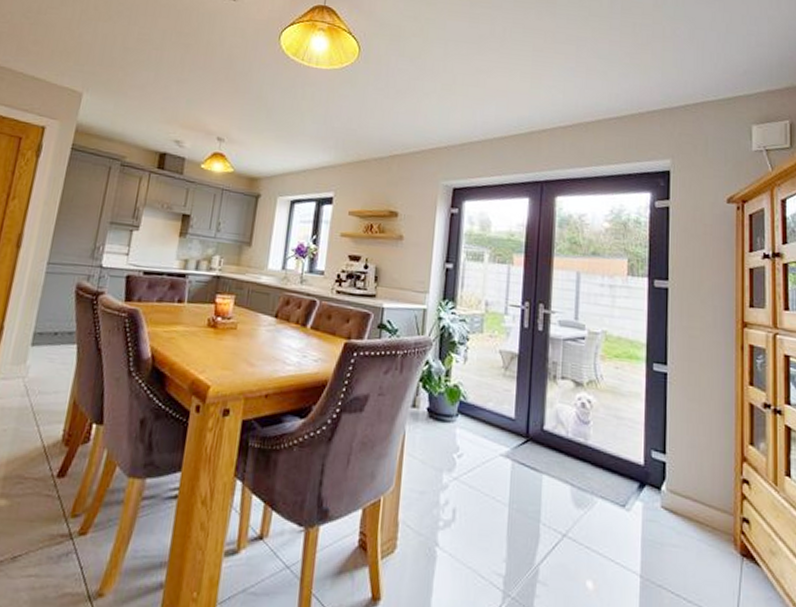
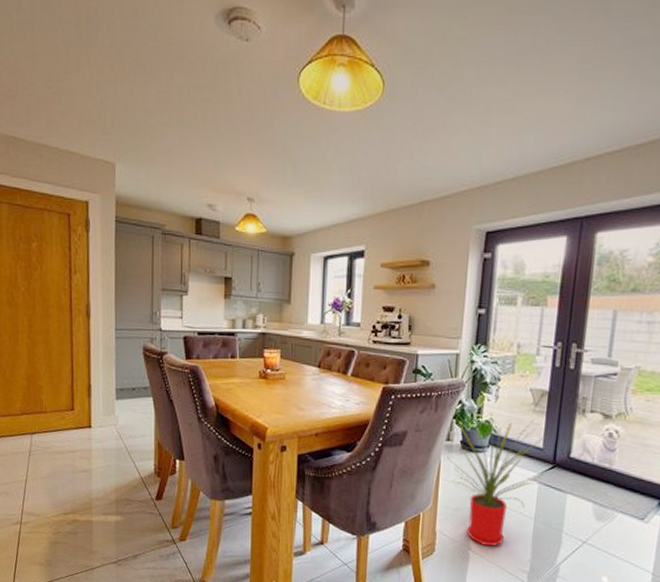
house plant: none [412,376,518,542] -> present [447,413,546,547]

